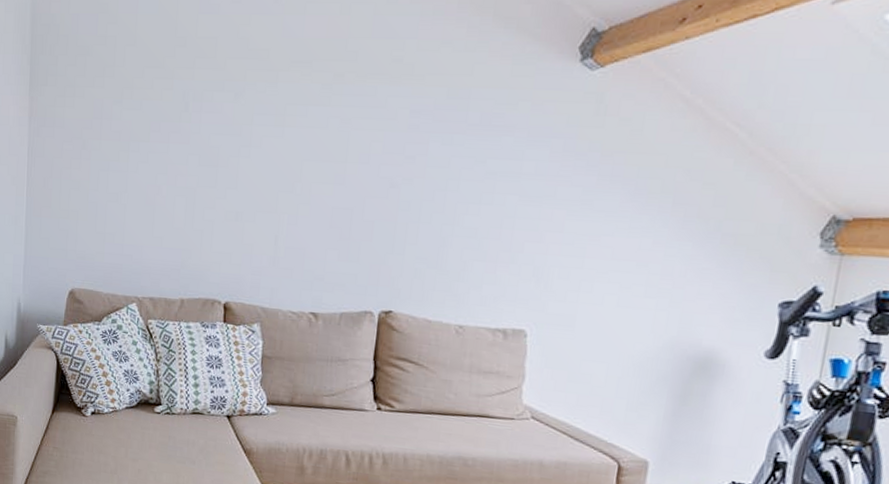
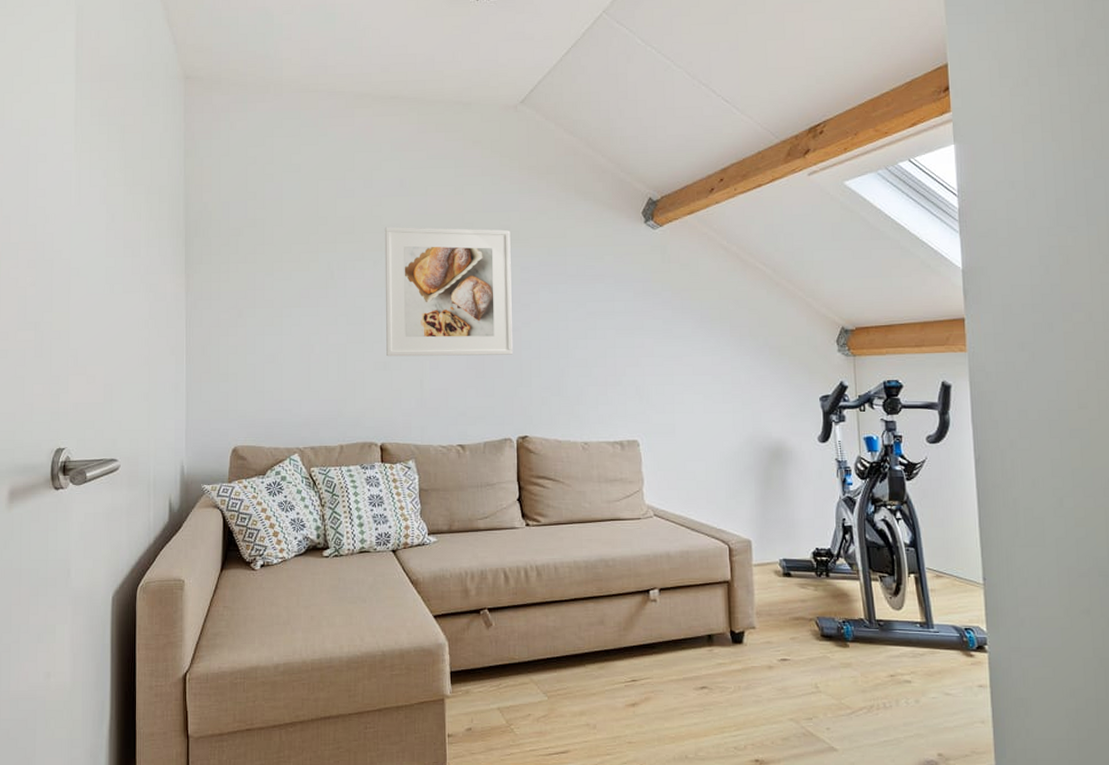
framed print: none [240,51,403,216] -> present [384,226,513,357]

